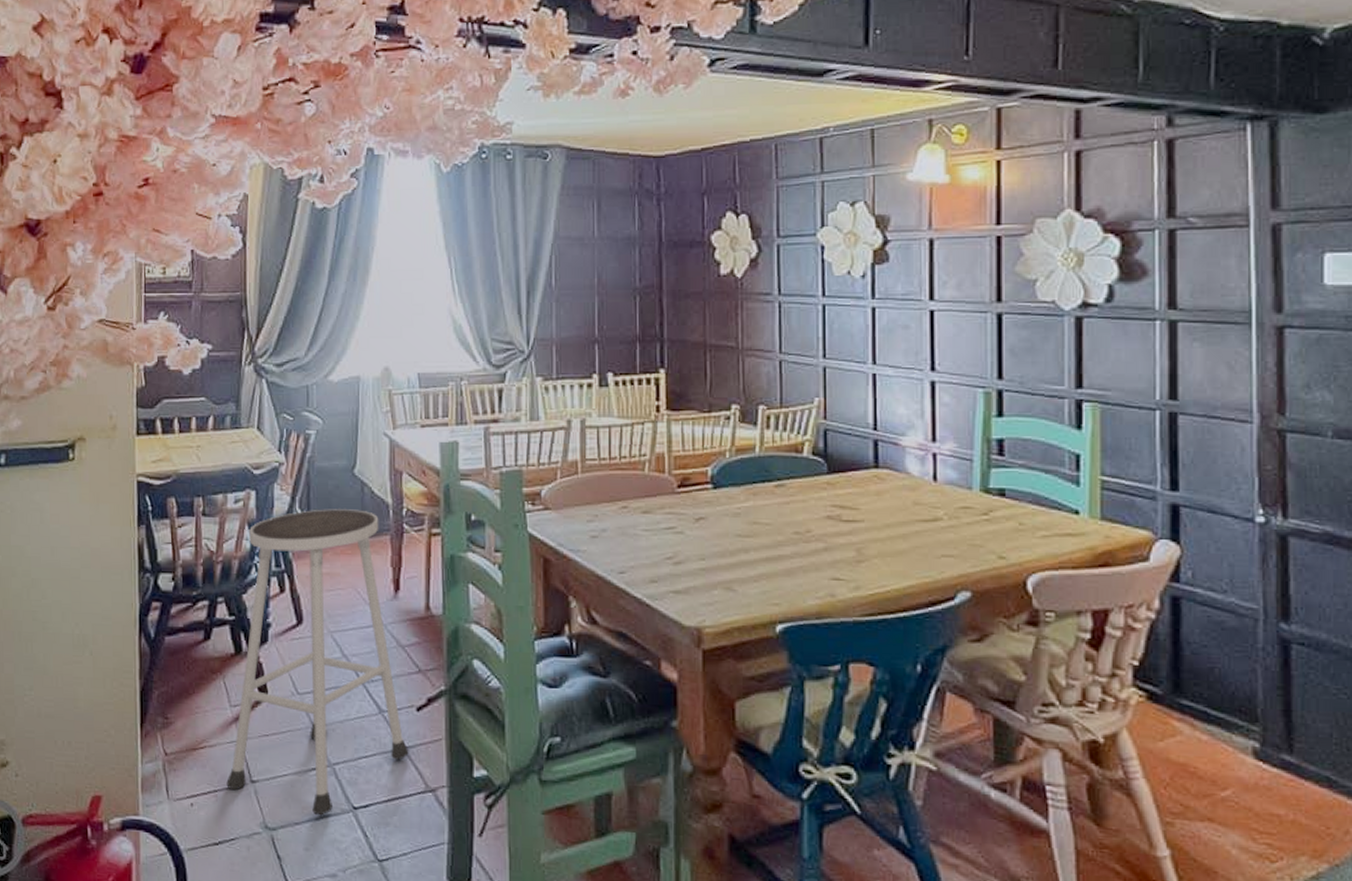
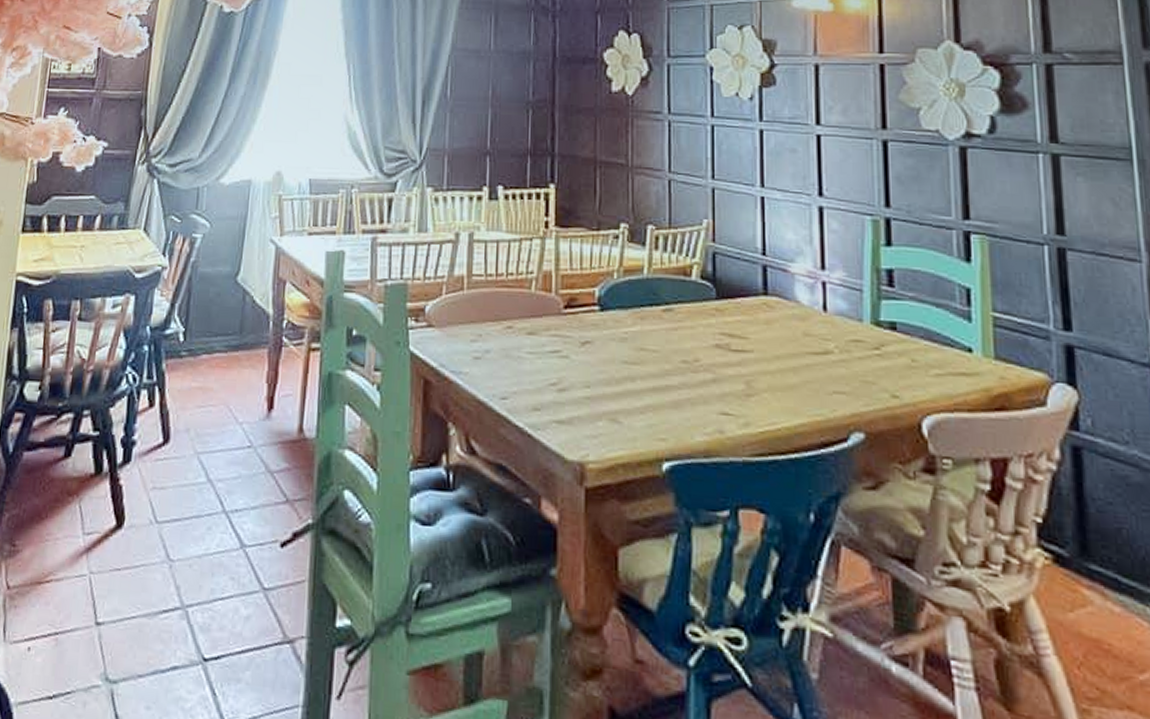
stool: present [226,509,409,816] -> none [69,317,269,668]

